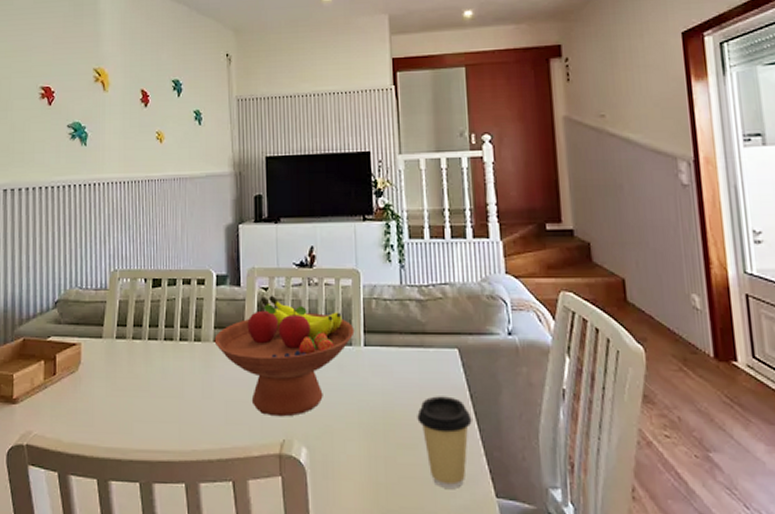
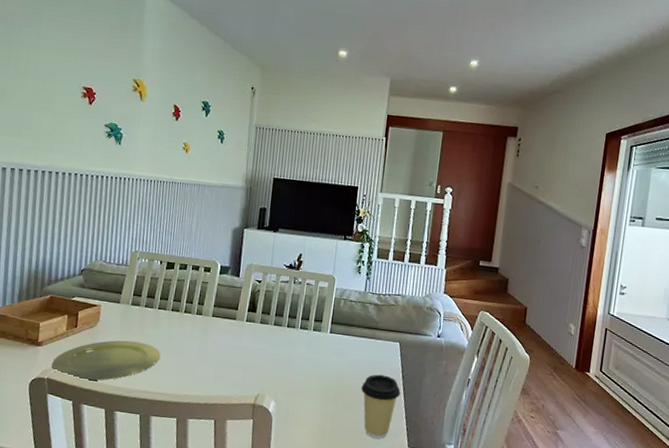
plate: none [30,385,157,444] -> present [51,340,161,381]
fruit bowl: present [214,295,355,417] -> none [212,286,325,378]

